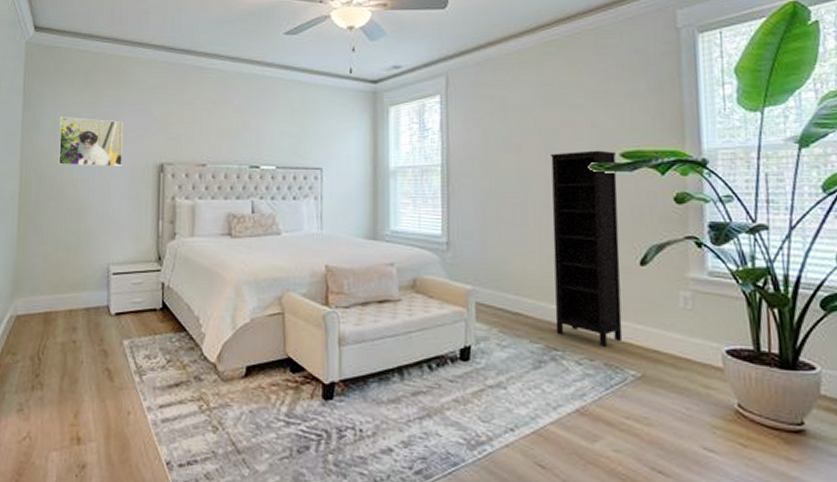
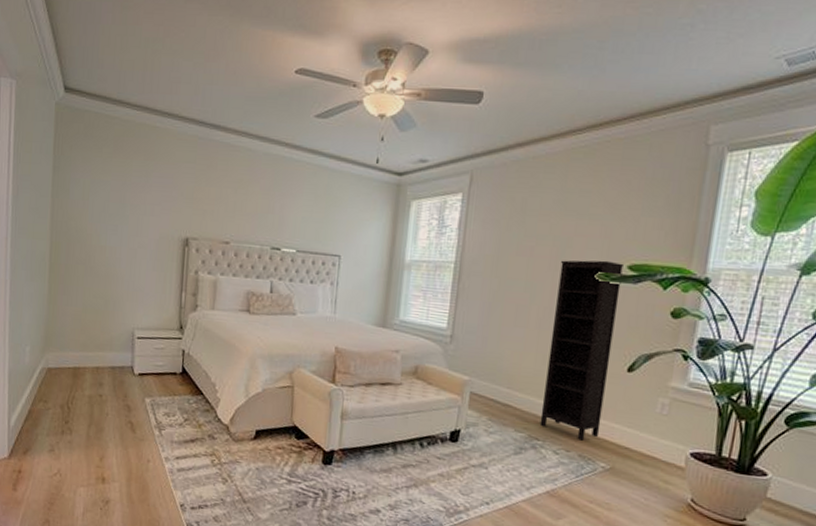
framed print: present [58,117,124,167] -> none [87,183,152,238]

